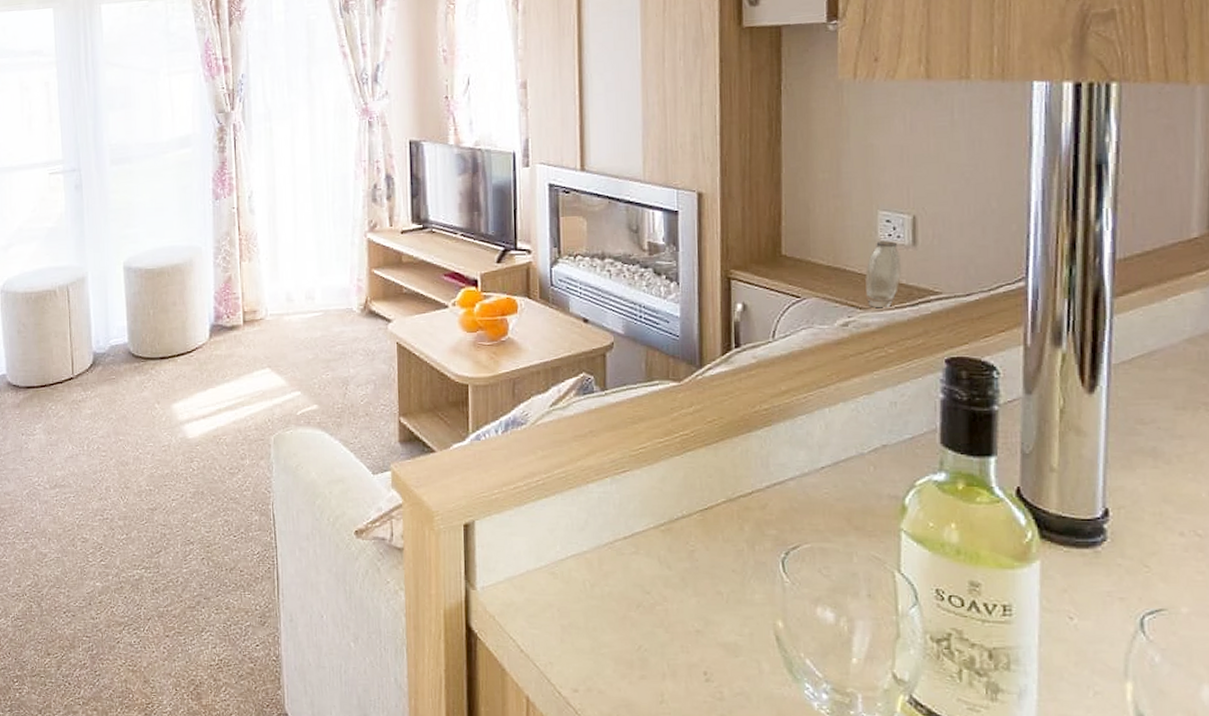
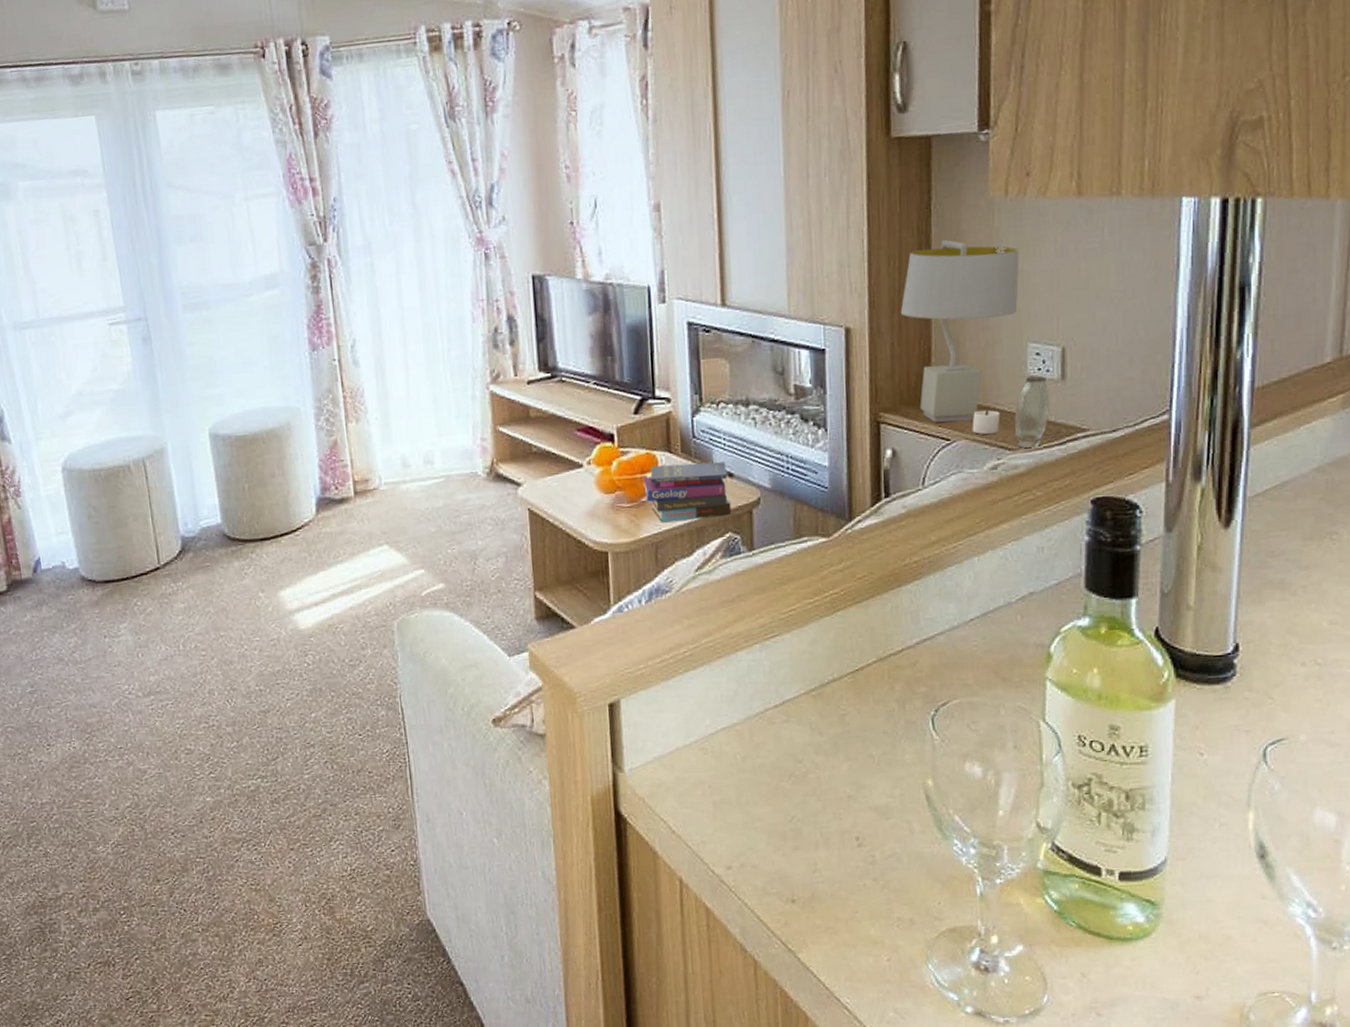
books: none [503,308,586,361] -> present [643,462,732,523]
table lamp: none [751,116,869,281] -> present [900,239,1019,423]
candle: none [822,270,851,294] -> present [972,409,1000,435]

